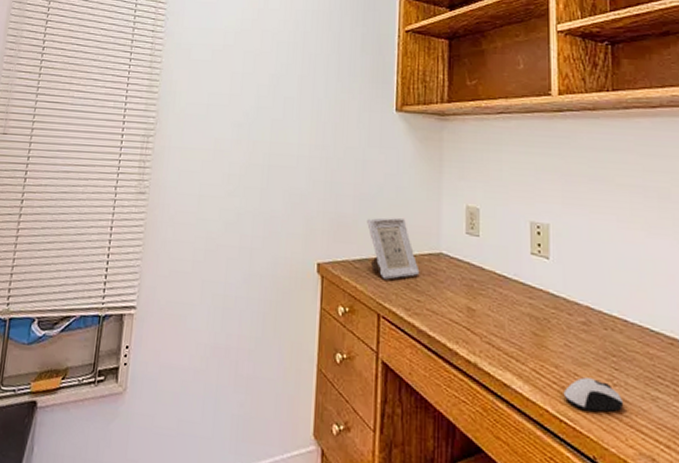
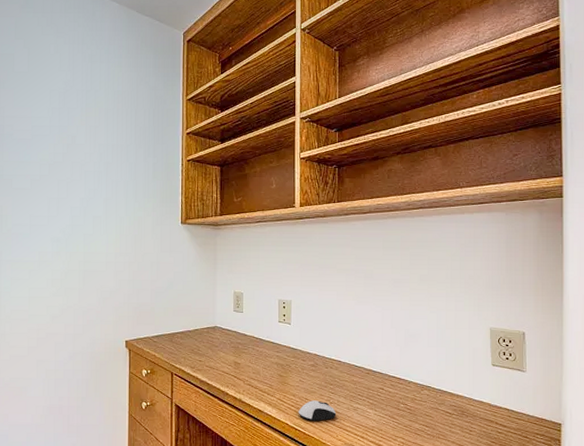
picture frame: present [367,217,420,280] -> none [162,303,201,348]

